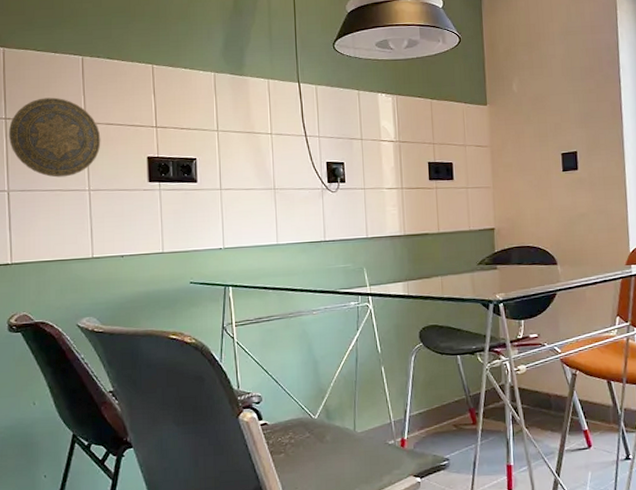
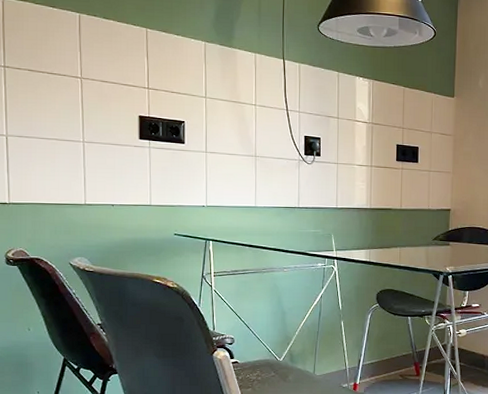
decorative plate: present [8,97,101,178] -> none [7,50,96,128]

